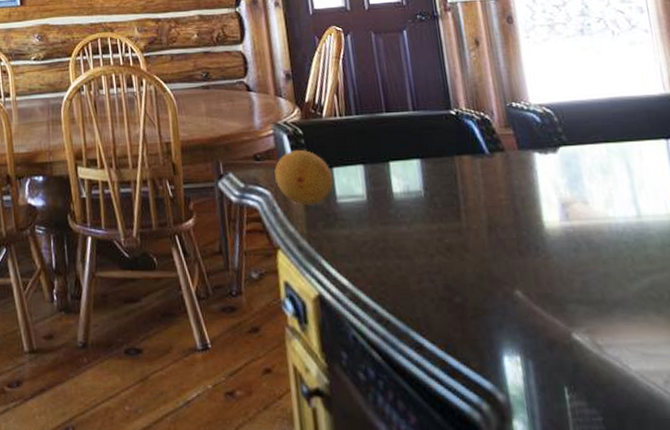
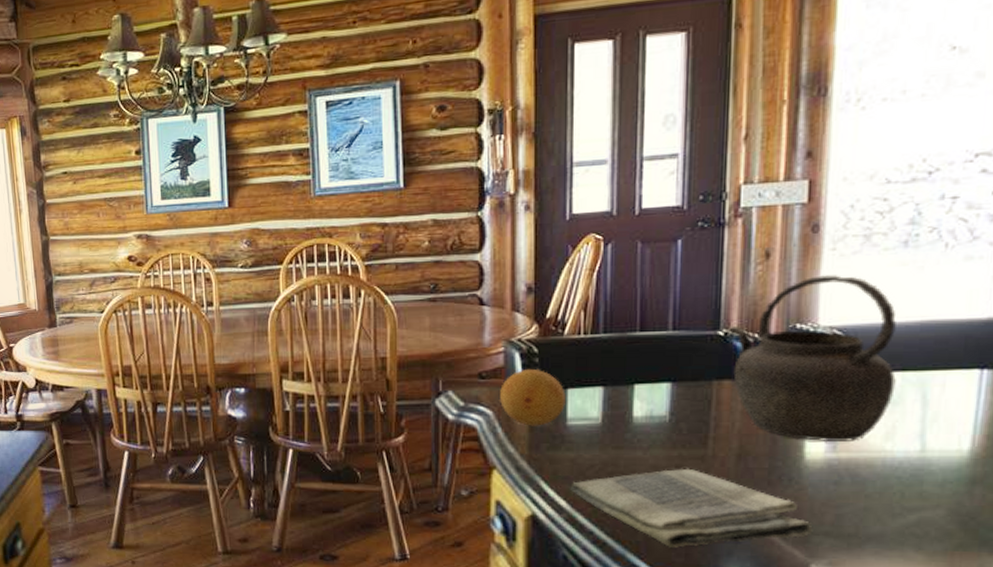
dish towel: none [349,241,567,324] -> present [570,468,813,549]
kettle: none [458,59,604,212] -> present [728,275,897,443]

